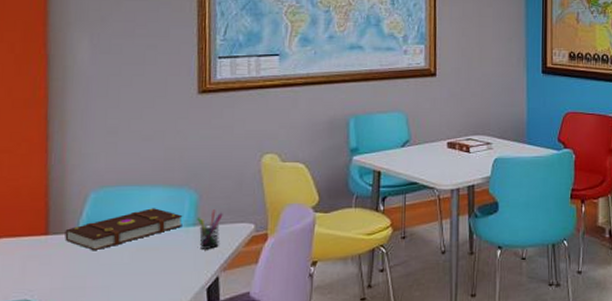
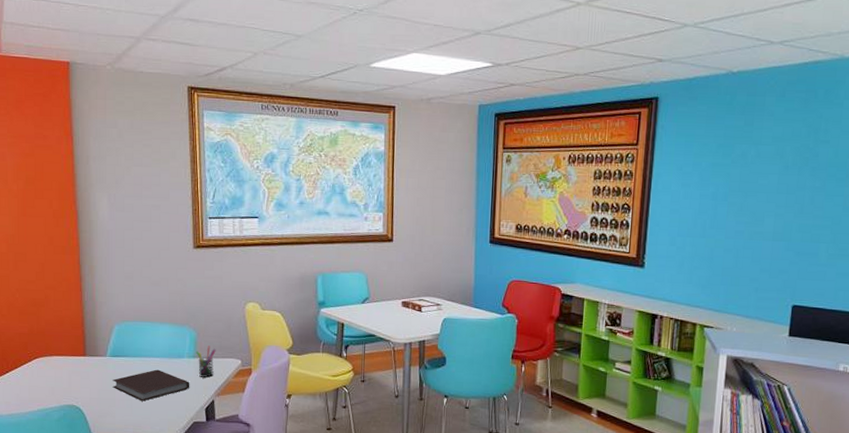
book: present [65,208,183,251] -> none [98,341,185,372]
notebook: none [82,244,188,287] -> present [112,369,190,401]

